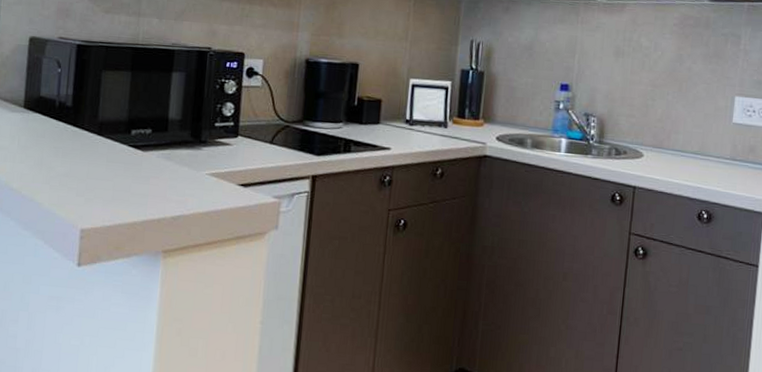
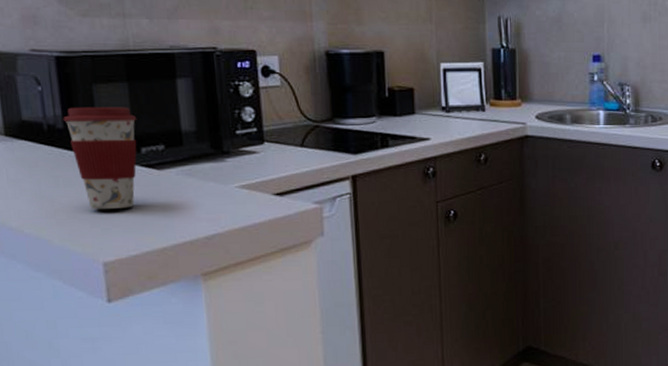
coffee cup: none [72,89,133,183] -> present [63,107,137,209]

